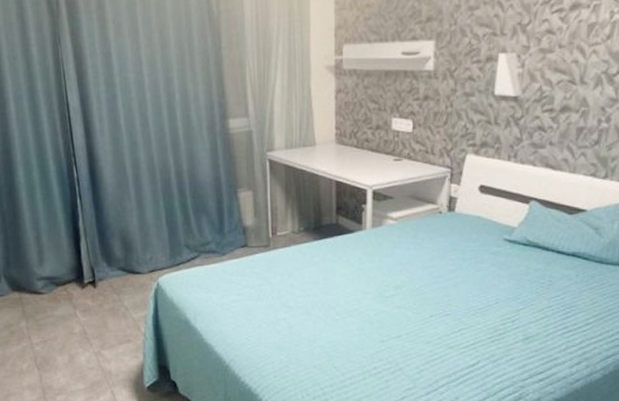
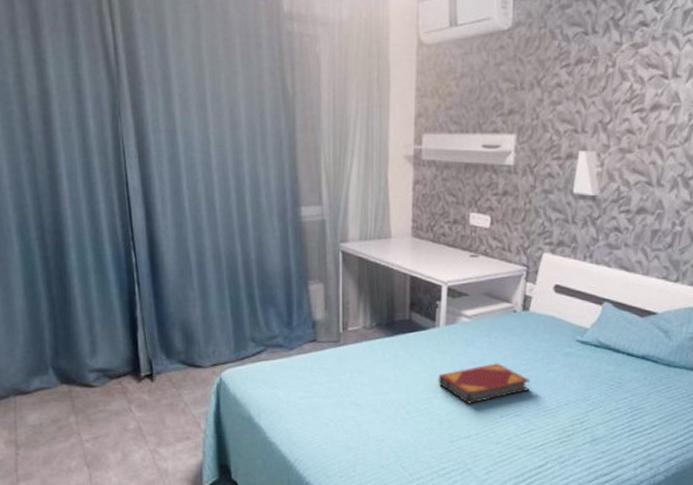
hardback book: none [367,264,459,304] -> present [438,363,530,404]

